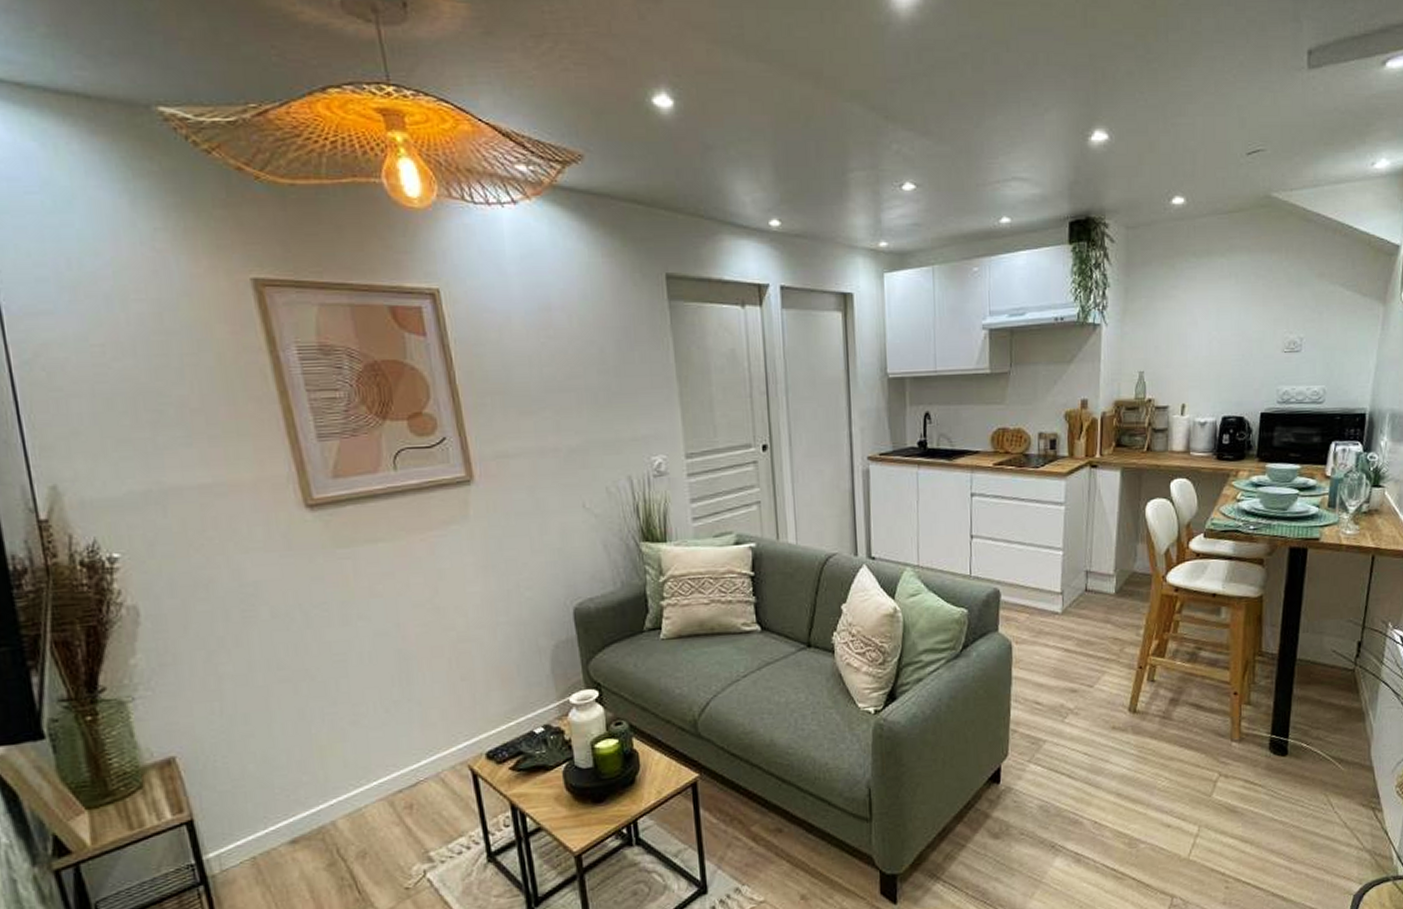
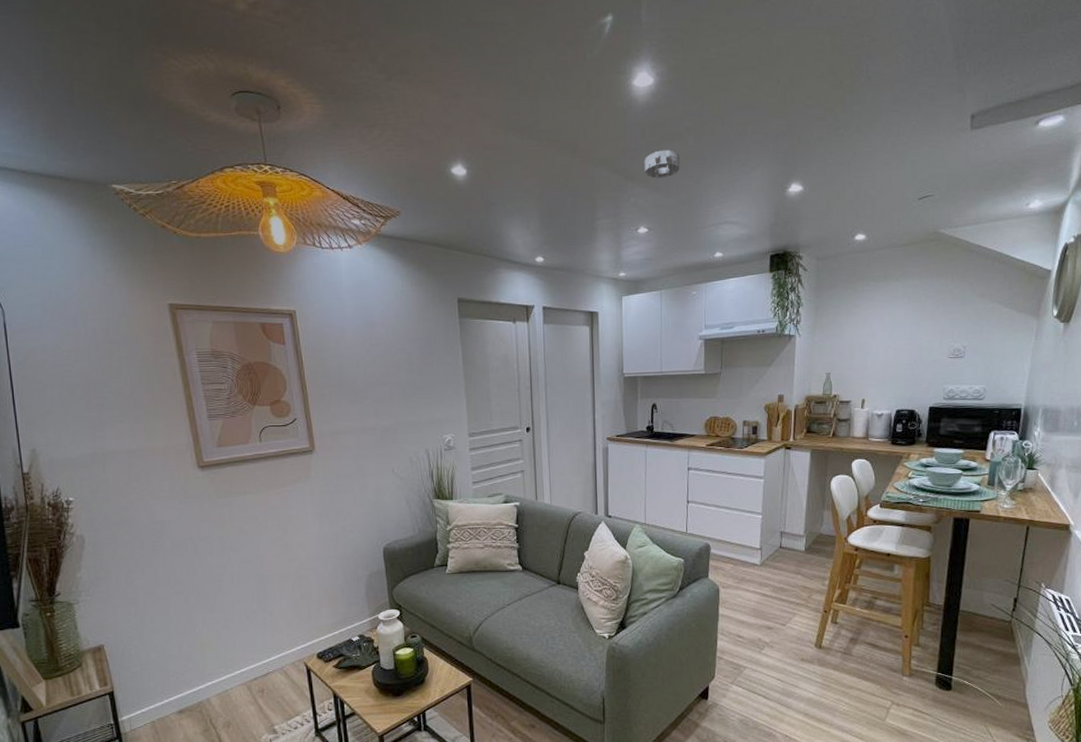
smoke detector: none [909,82,956,119] -> present [644,150,681,178]

